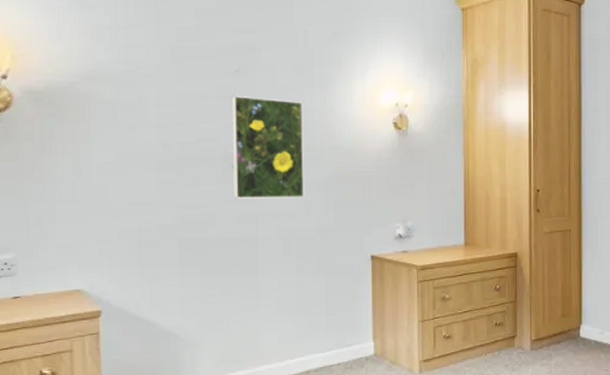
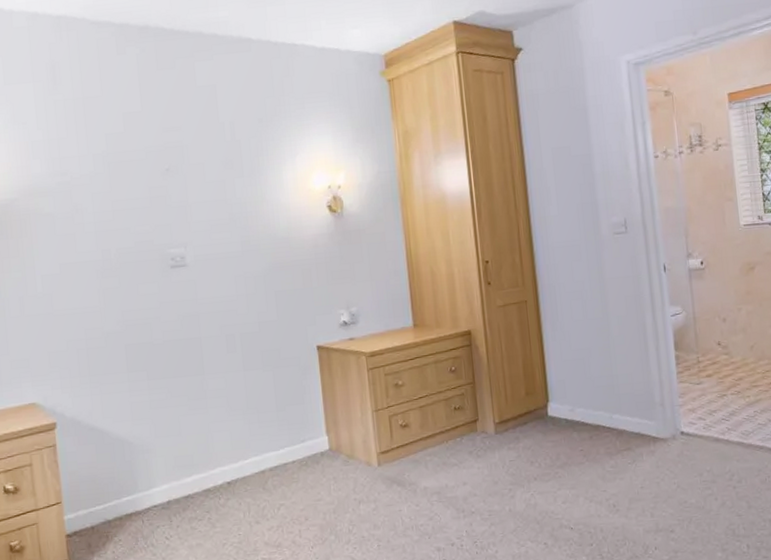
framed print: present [231,95,304,199] -> none [164,194,244,299]

